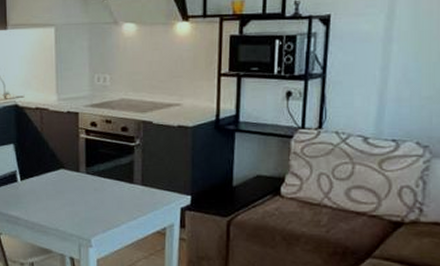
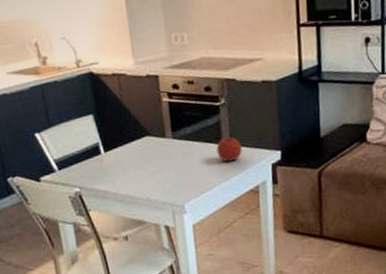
fruit: none [127,176,152,202] -> present [216,136,242,162]

